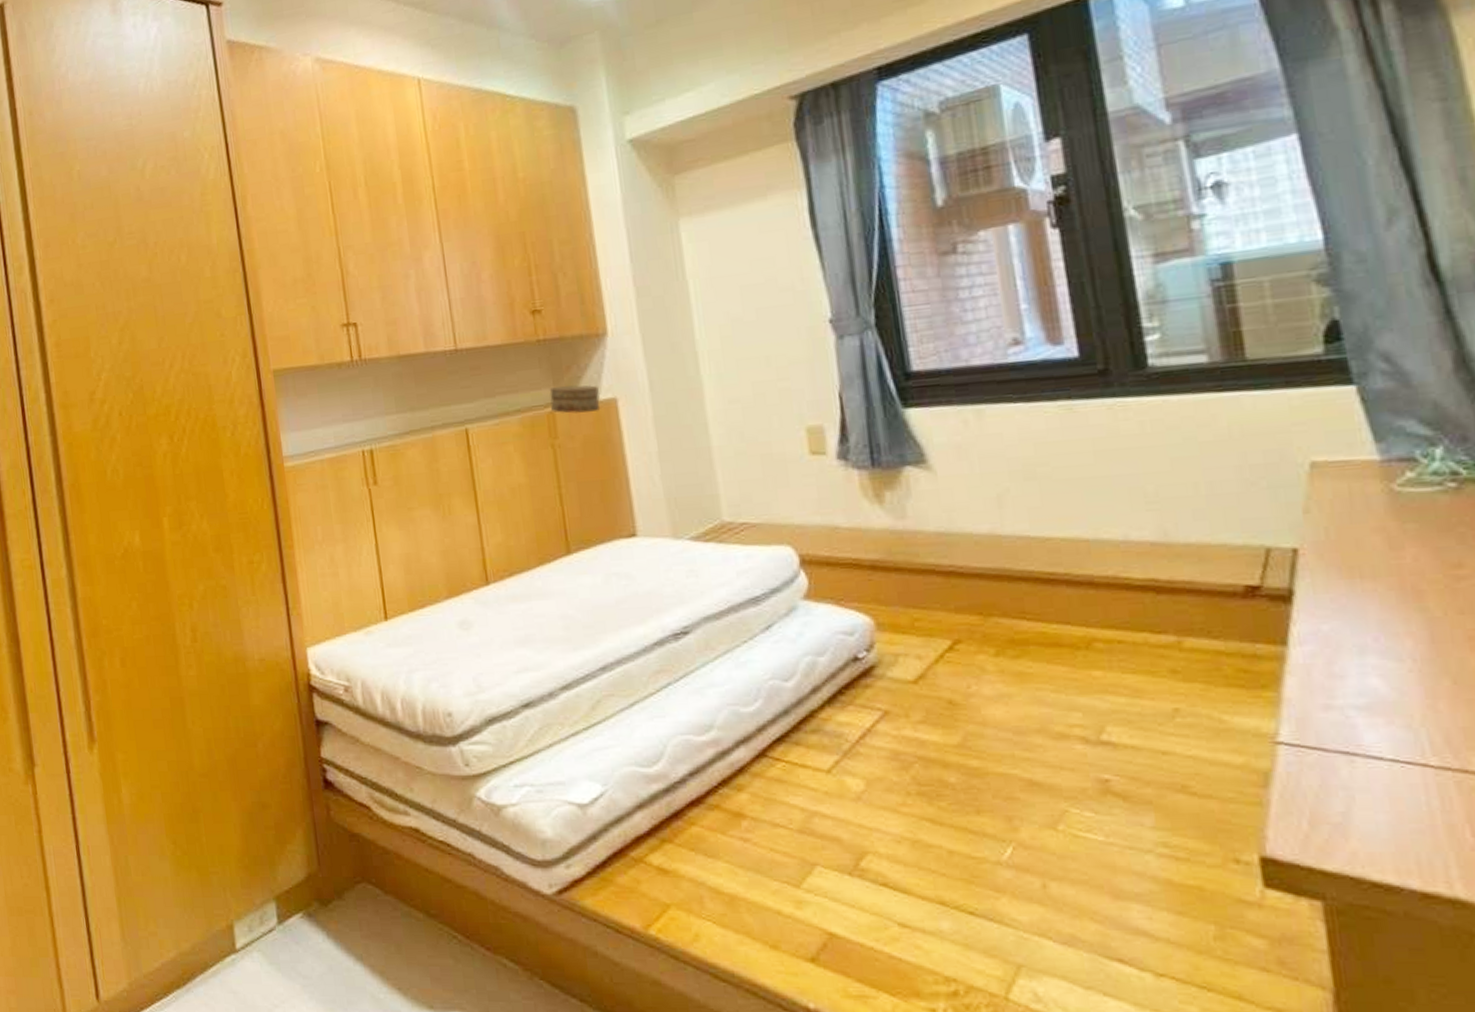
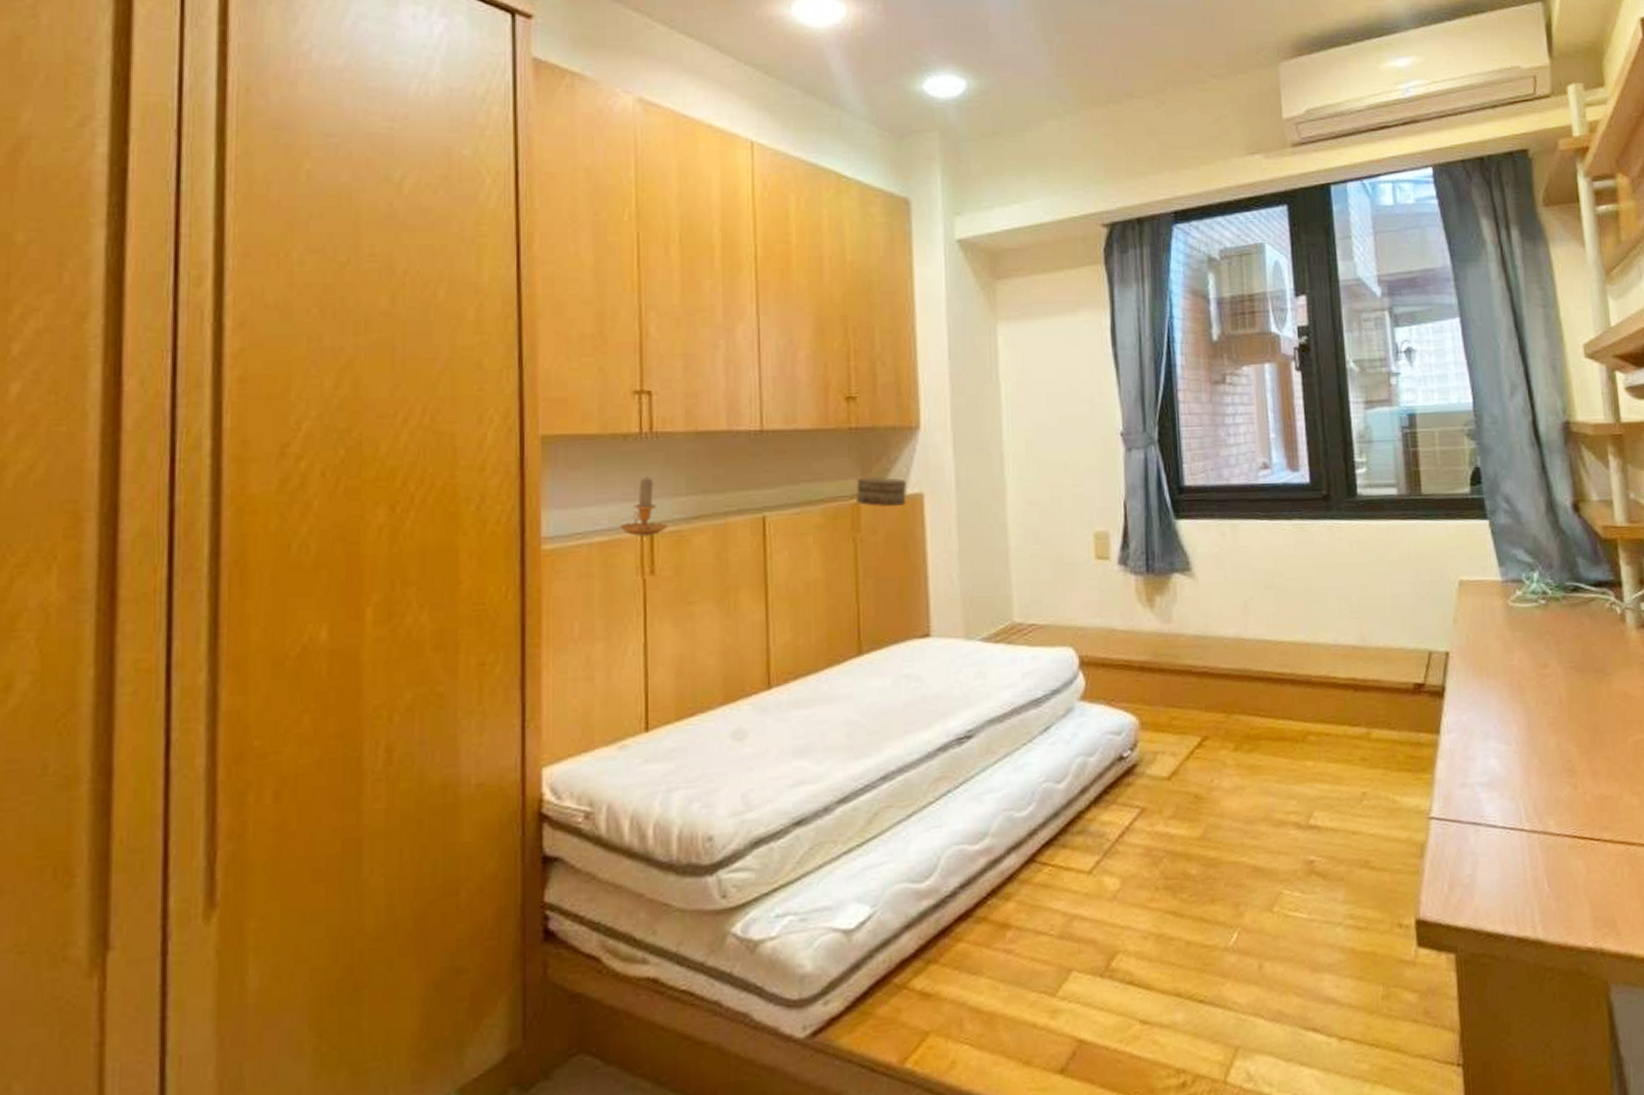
candle: none [344,398,384,452] -> present [619,476,668,536]

